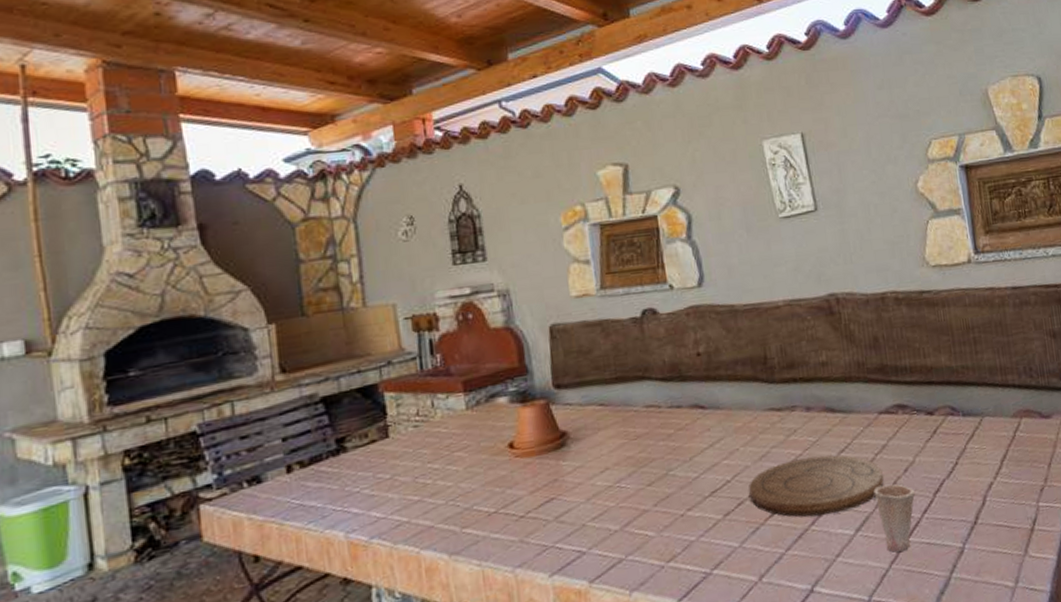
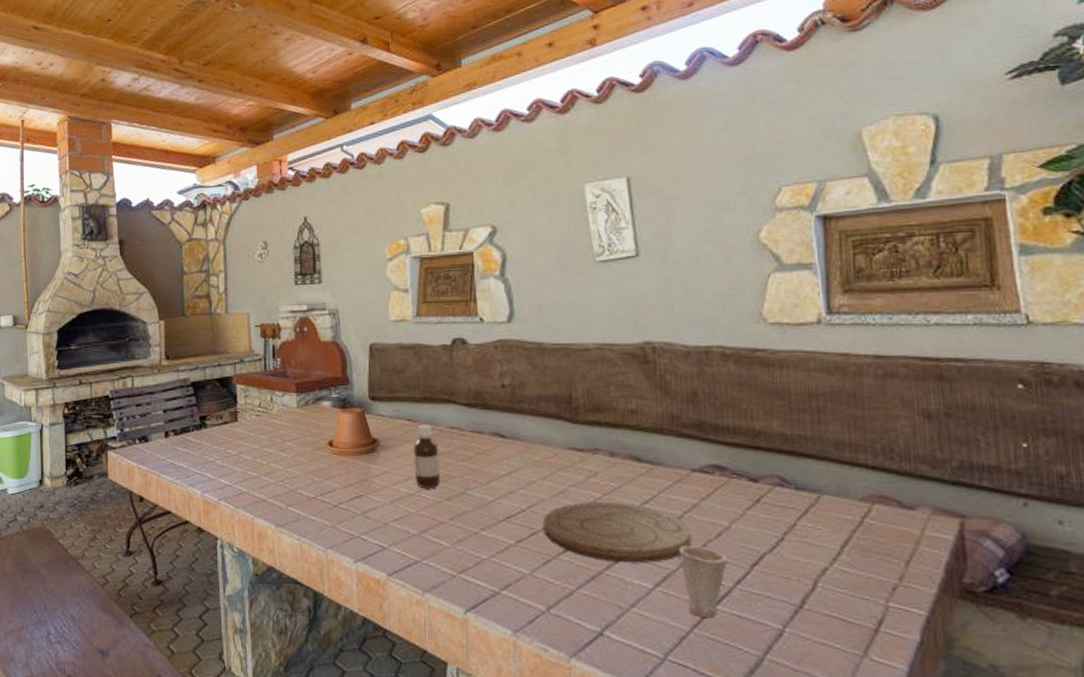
bottle: none [608,406,640,478] -> present [413,424,440,488]

